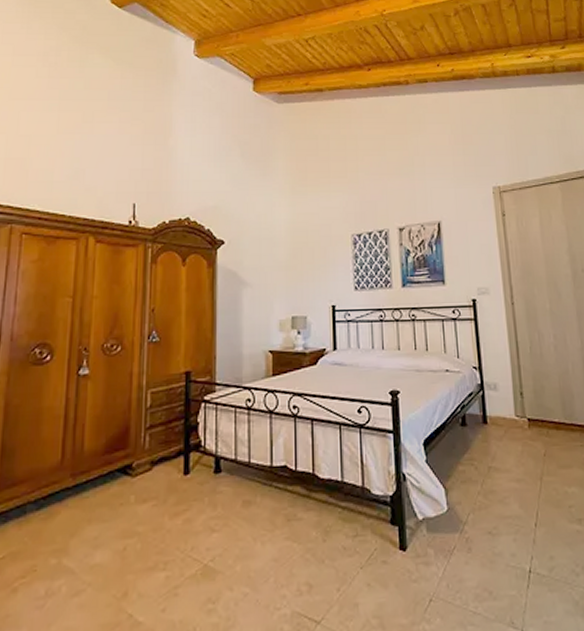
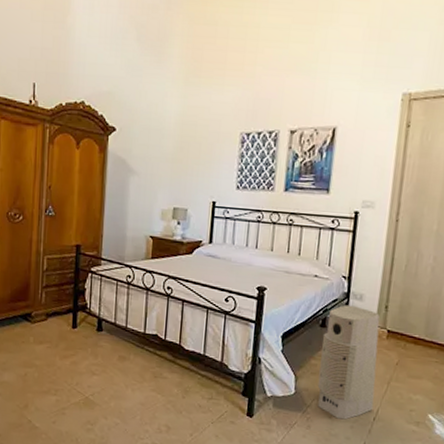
air purifier: none [465,397,532,533] -> present [317,305,380,420]

